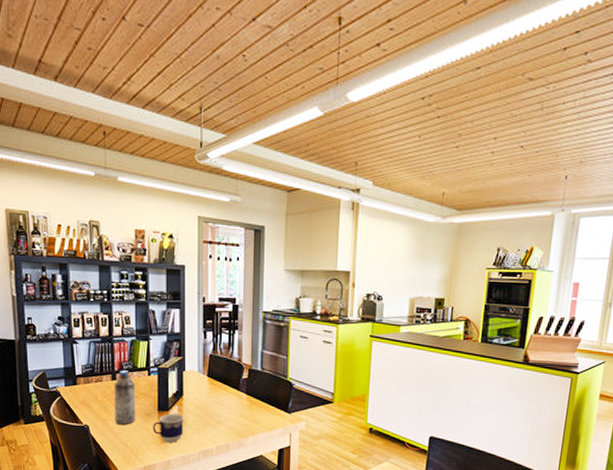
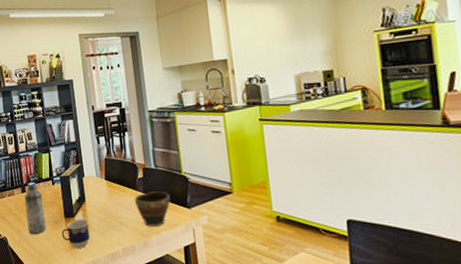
bowl: none [235,393,272,428] -> present [134,191,170,227]

